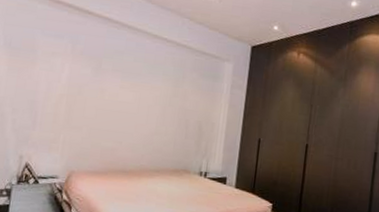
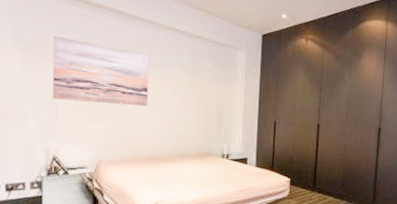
wall art: none [33,40,133,117] -> present [52,35,149,107]

